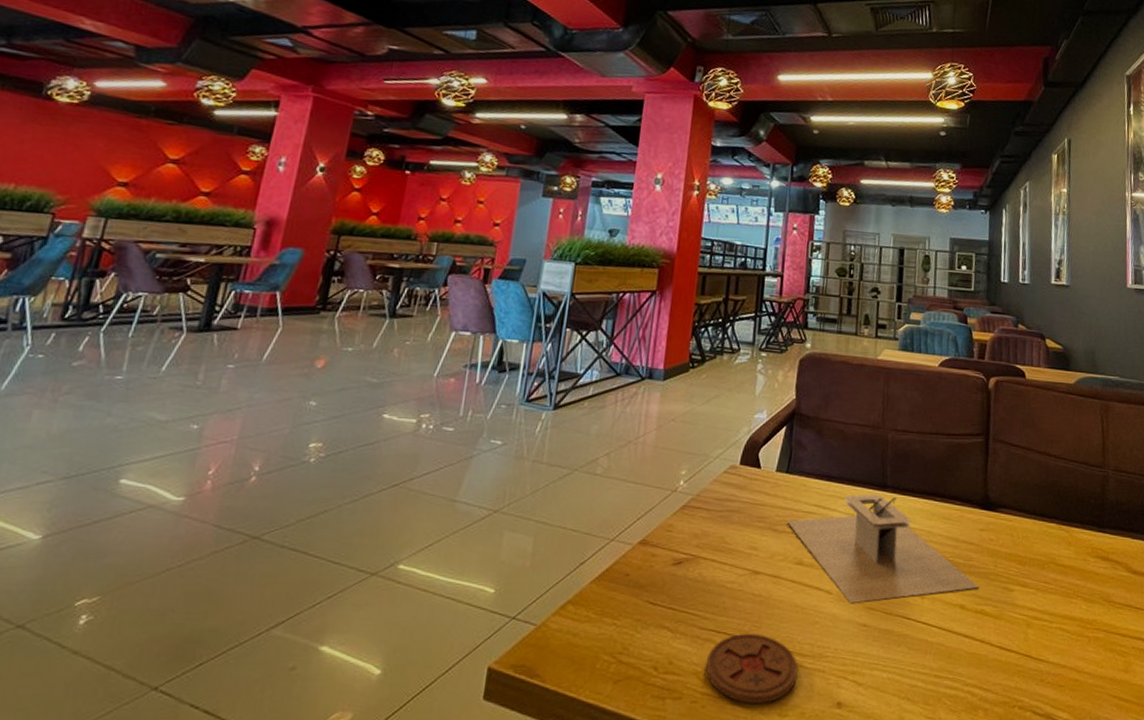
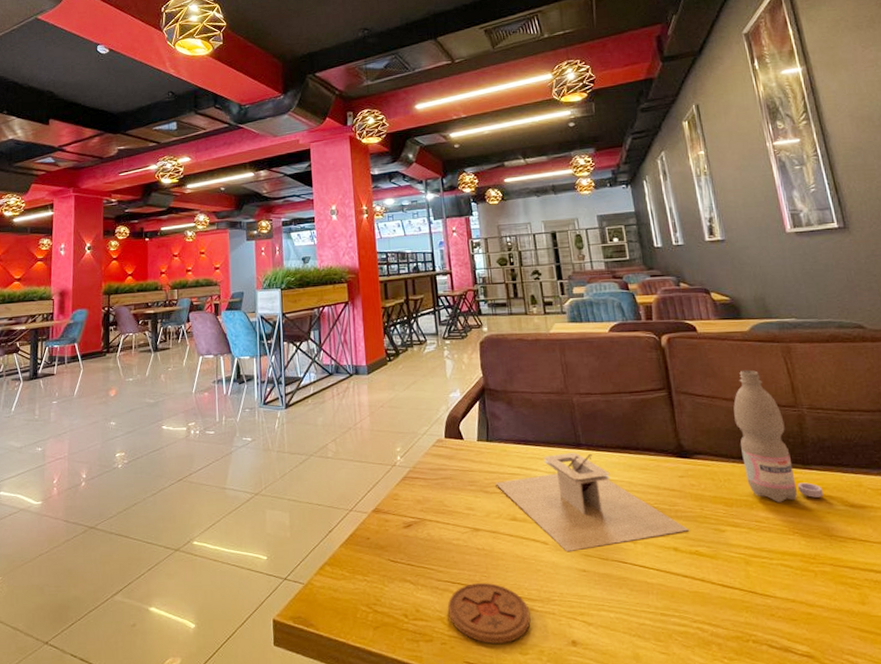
water bottle: none [1044,423,1112,564] -> present [733,370,823,502]

